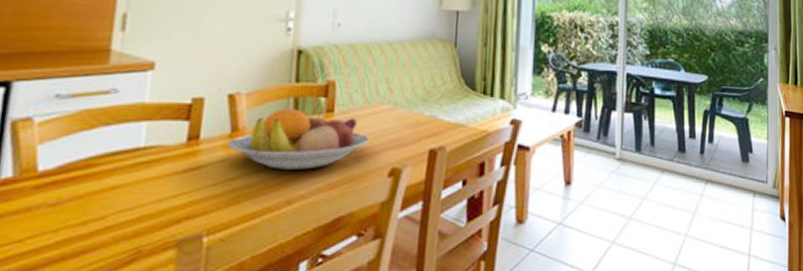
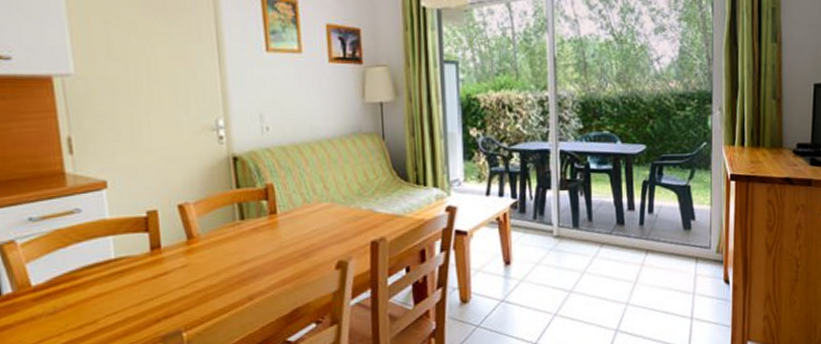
fruit bowl: present [227,108,370,170] -> none [186,213,314,270]

